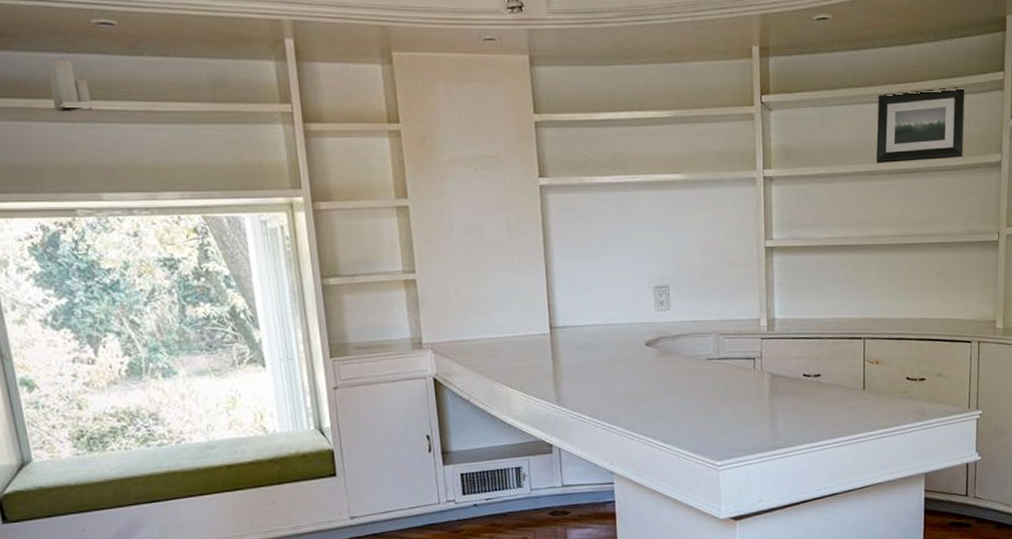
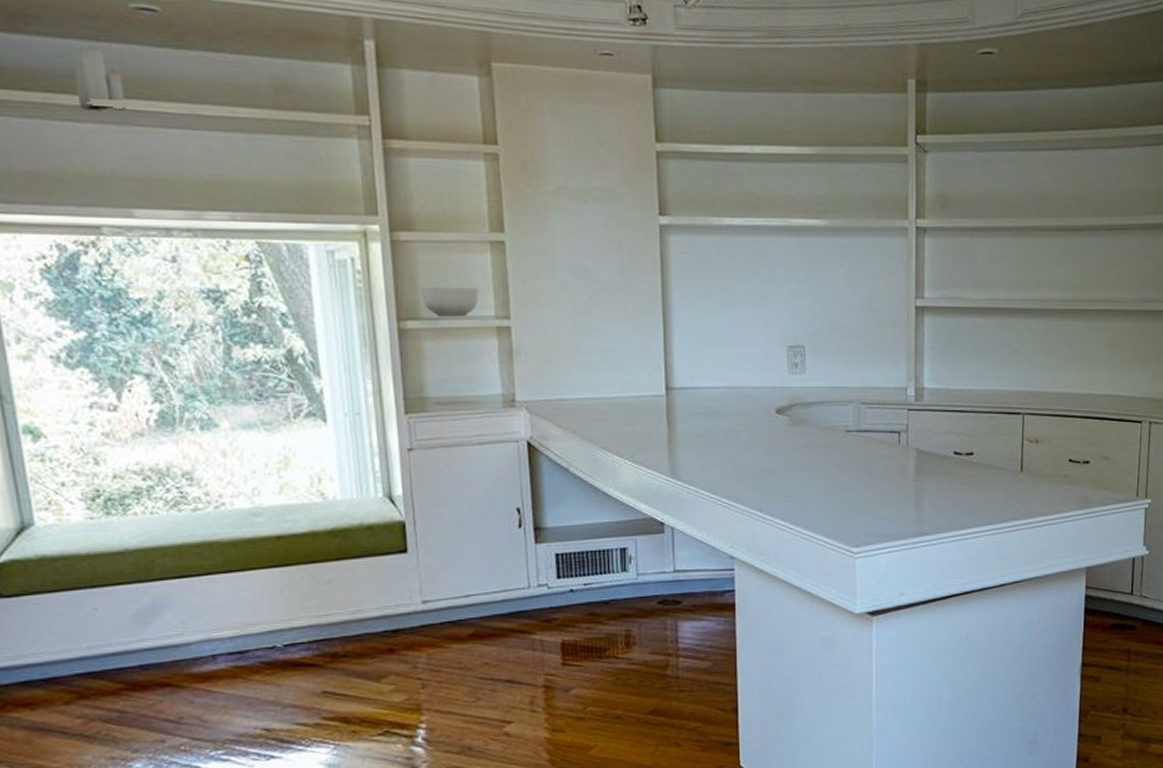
bowl: none [339,247,389,273] -> present [420,287,480,317]
picture frame: present [876,87,965,164] -> none [1042,137,1143,219]

